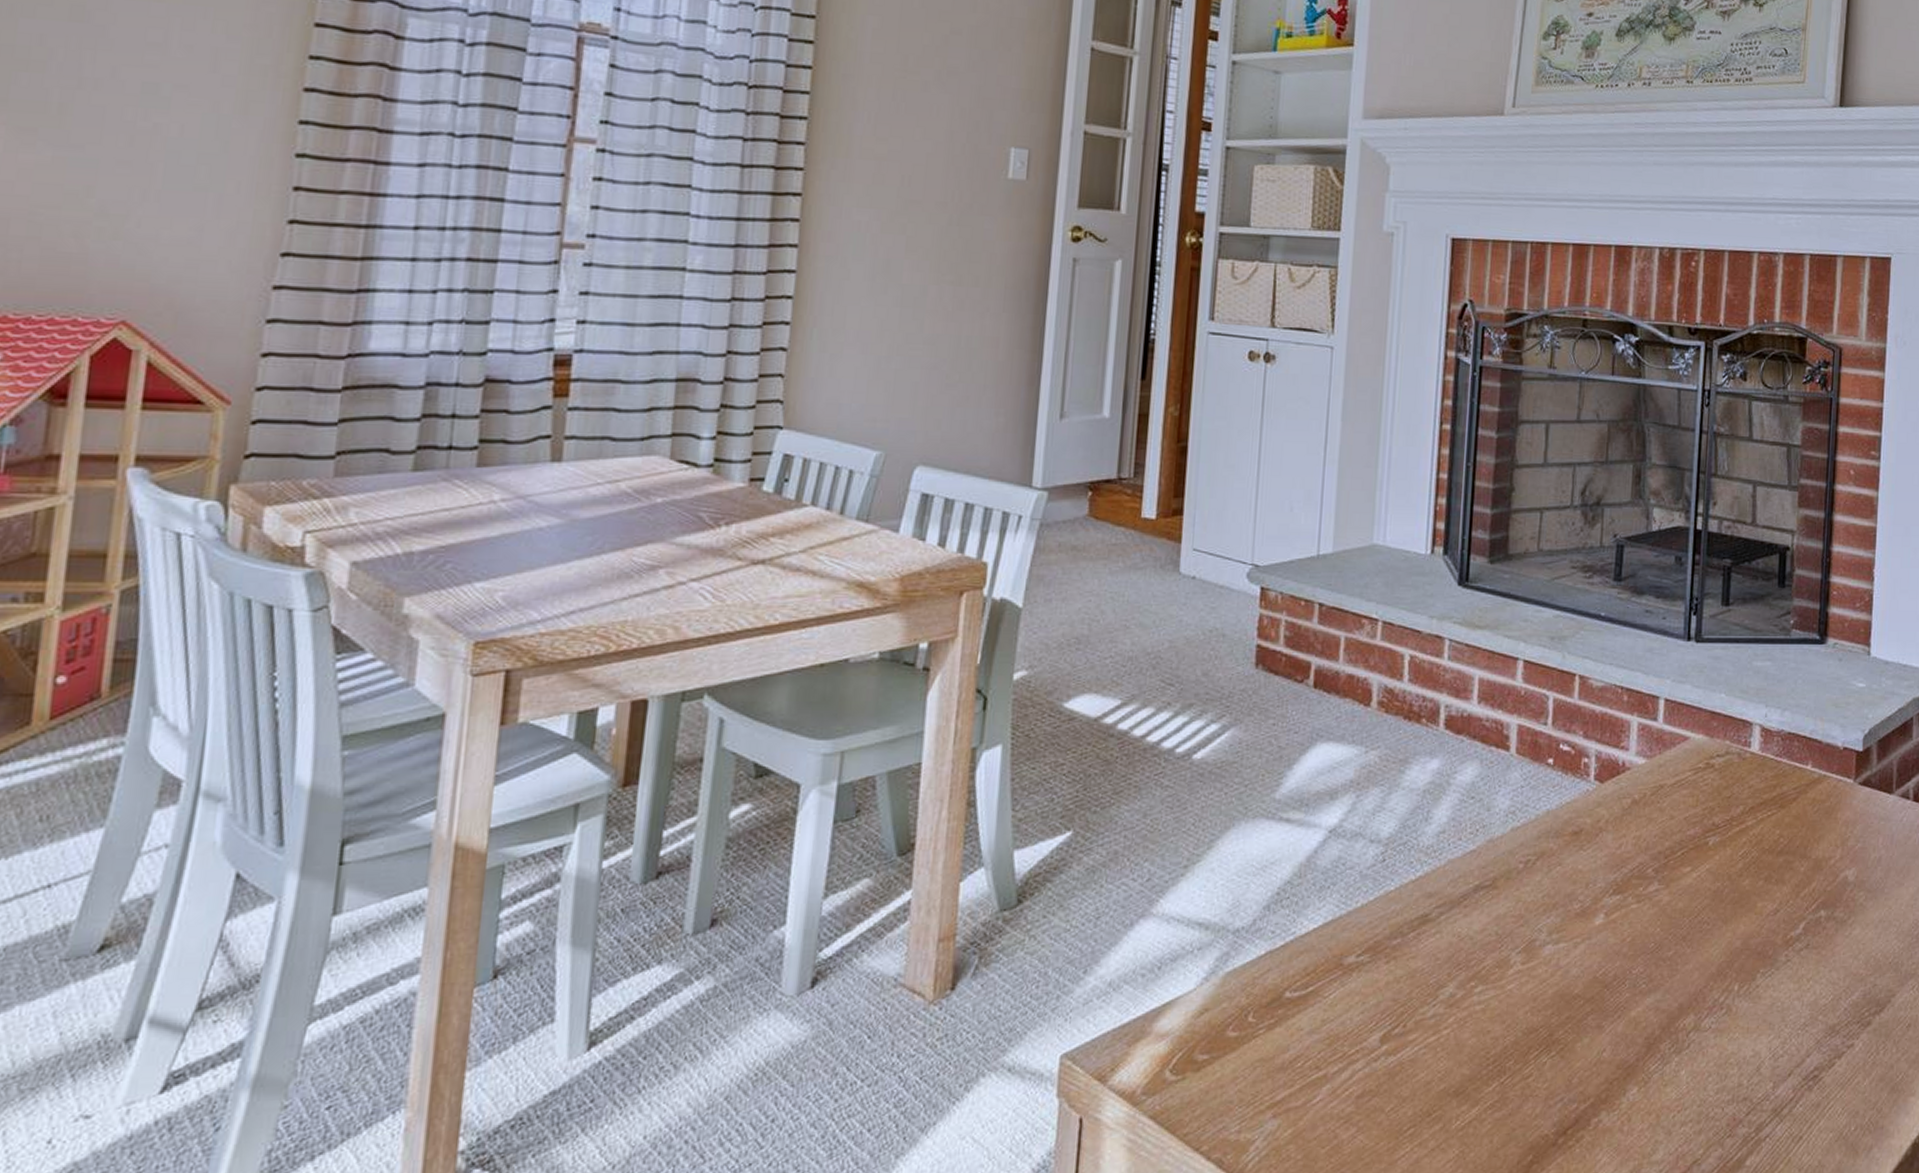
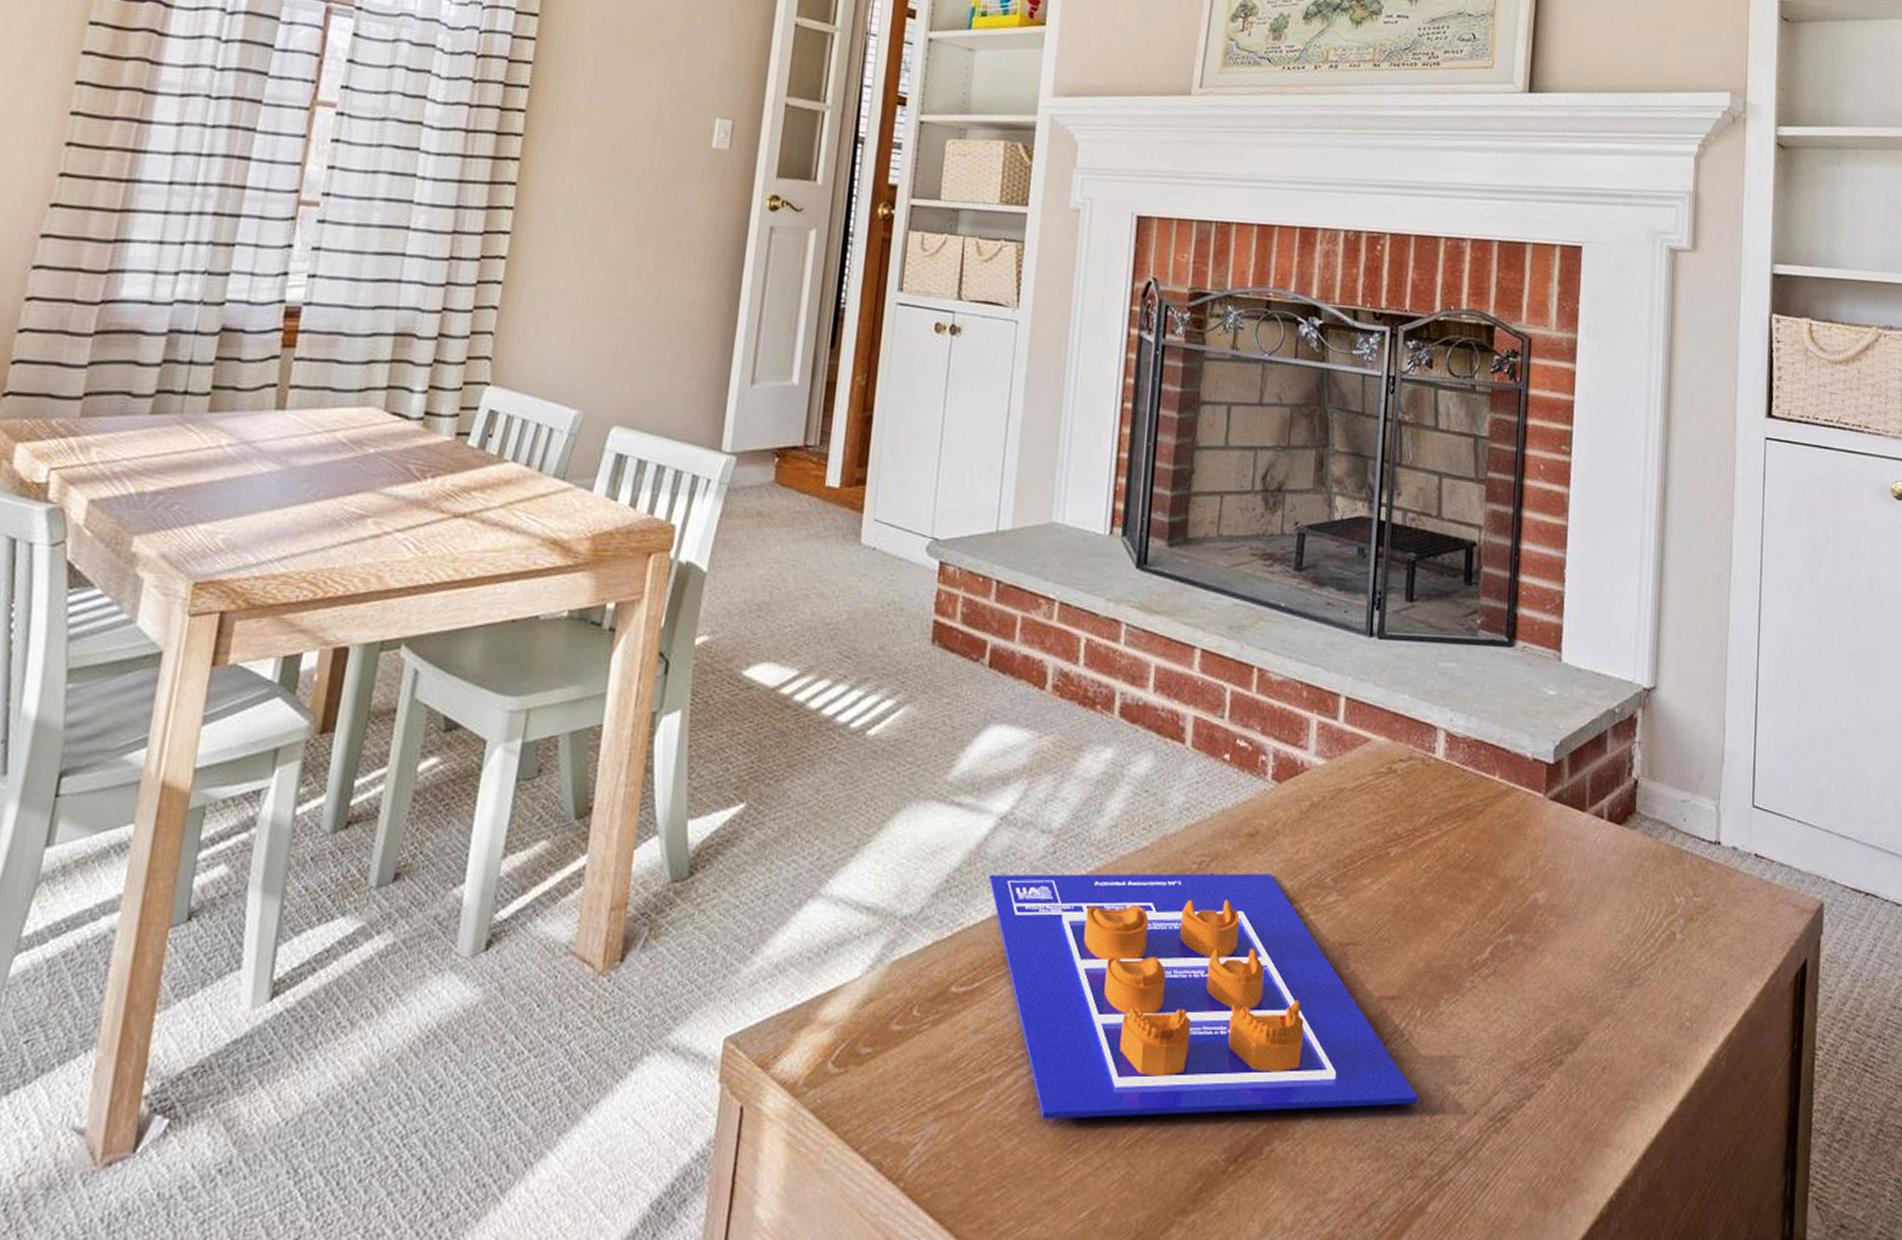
poster: none [1319,868,1737,1109] -> present [988,873,1418,1119]

